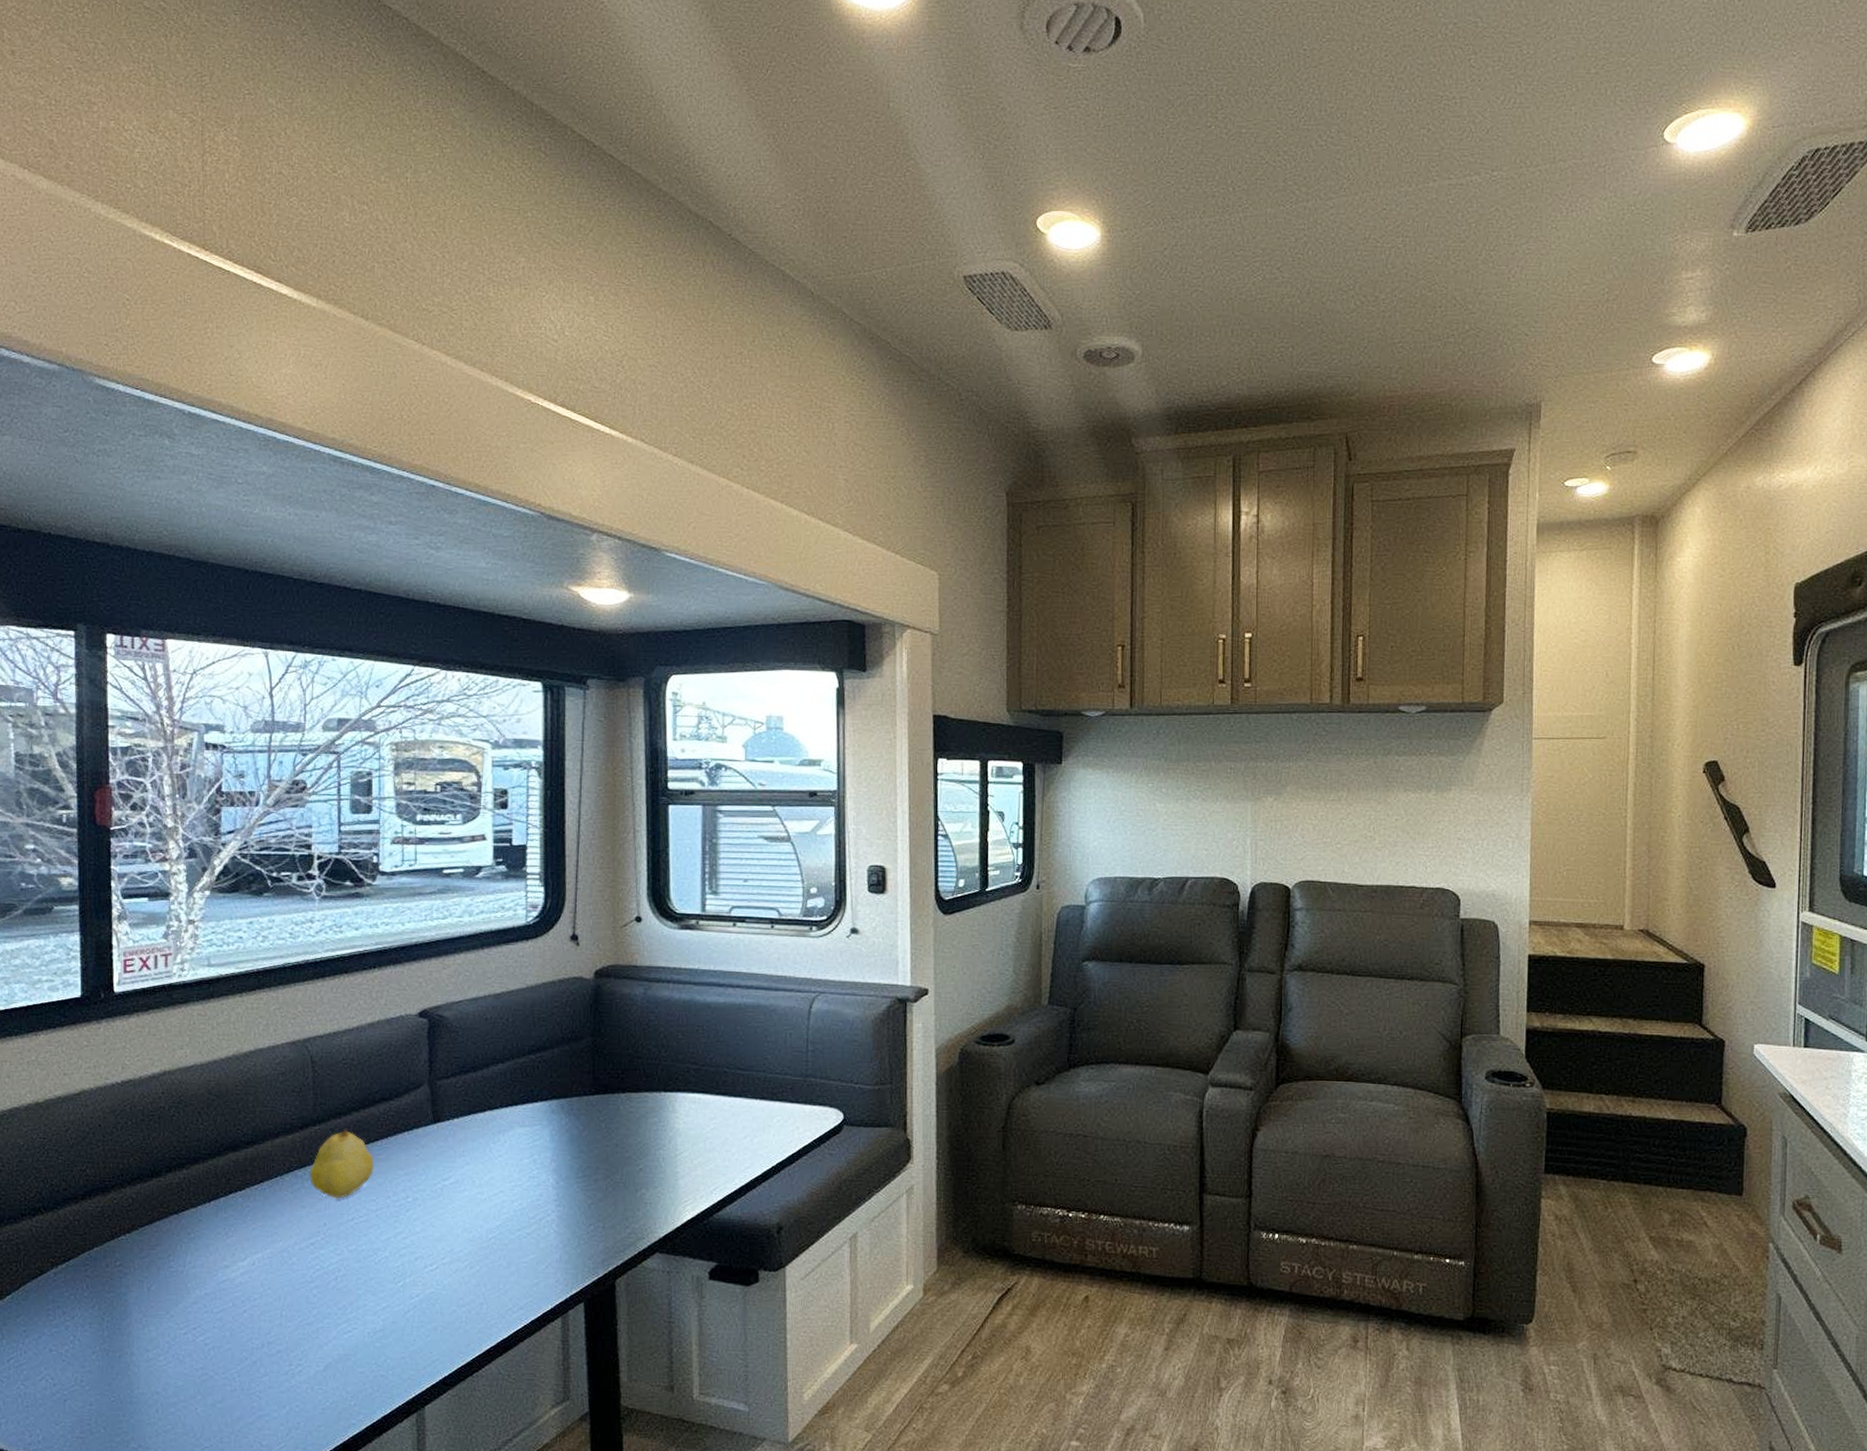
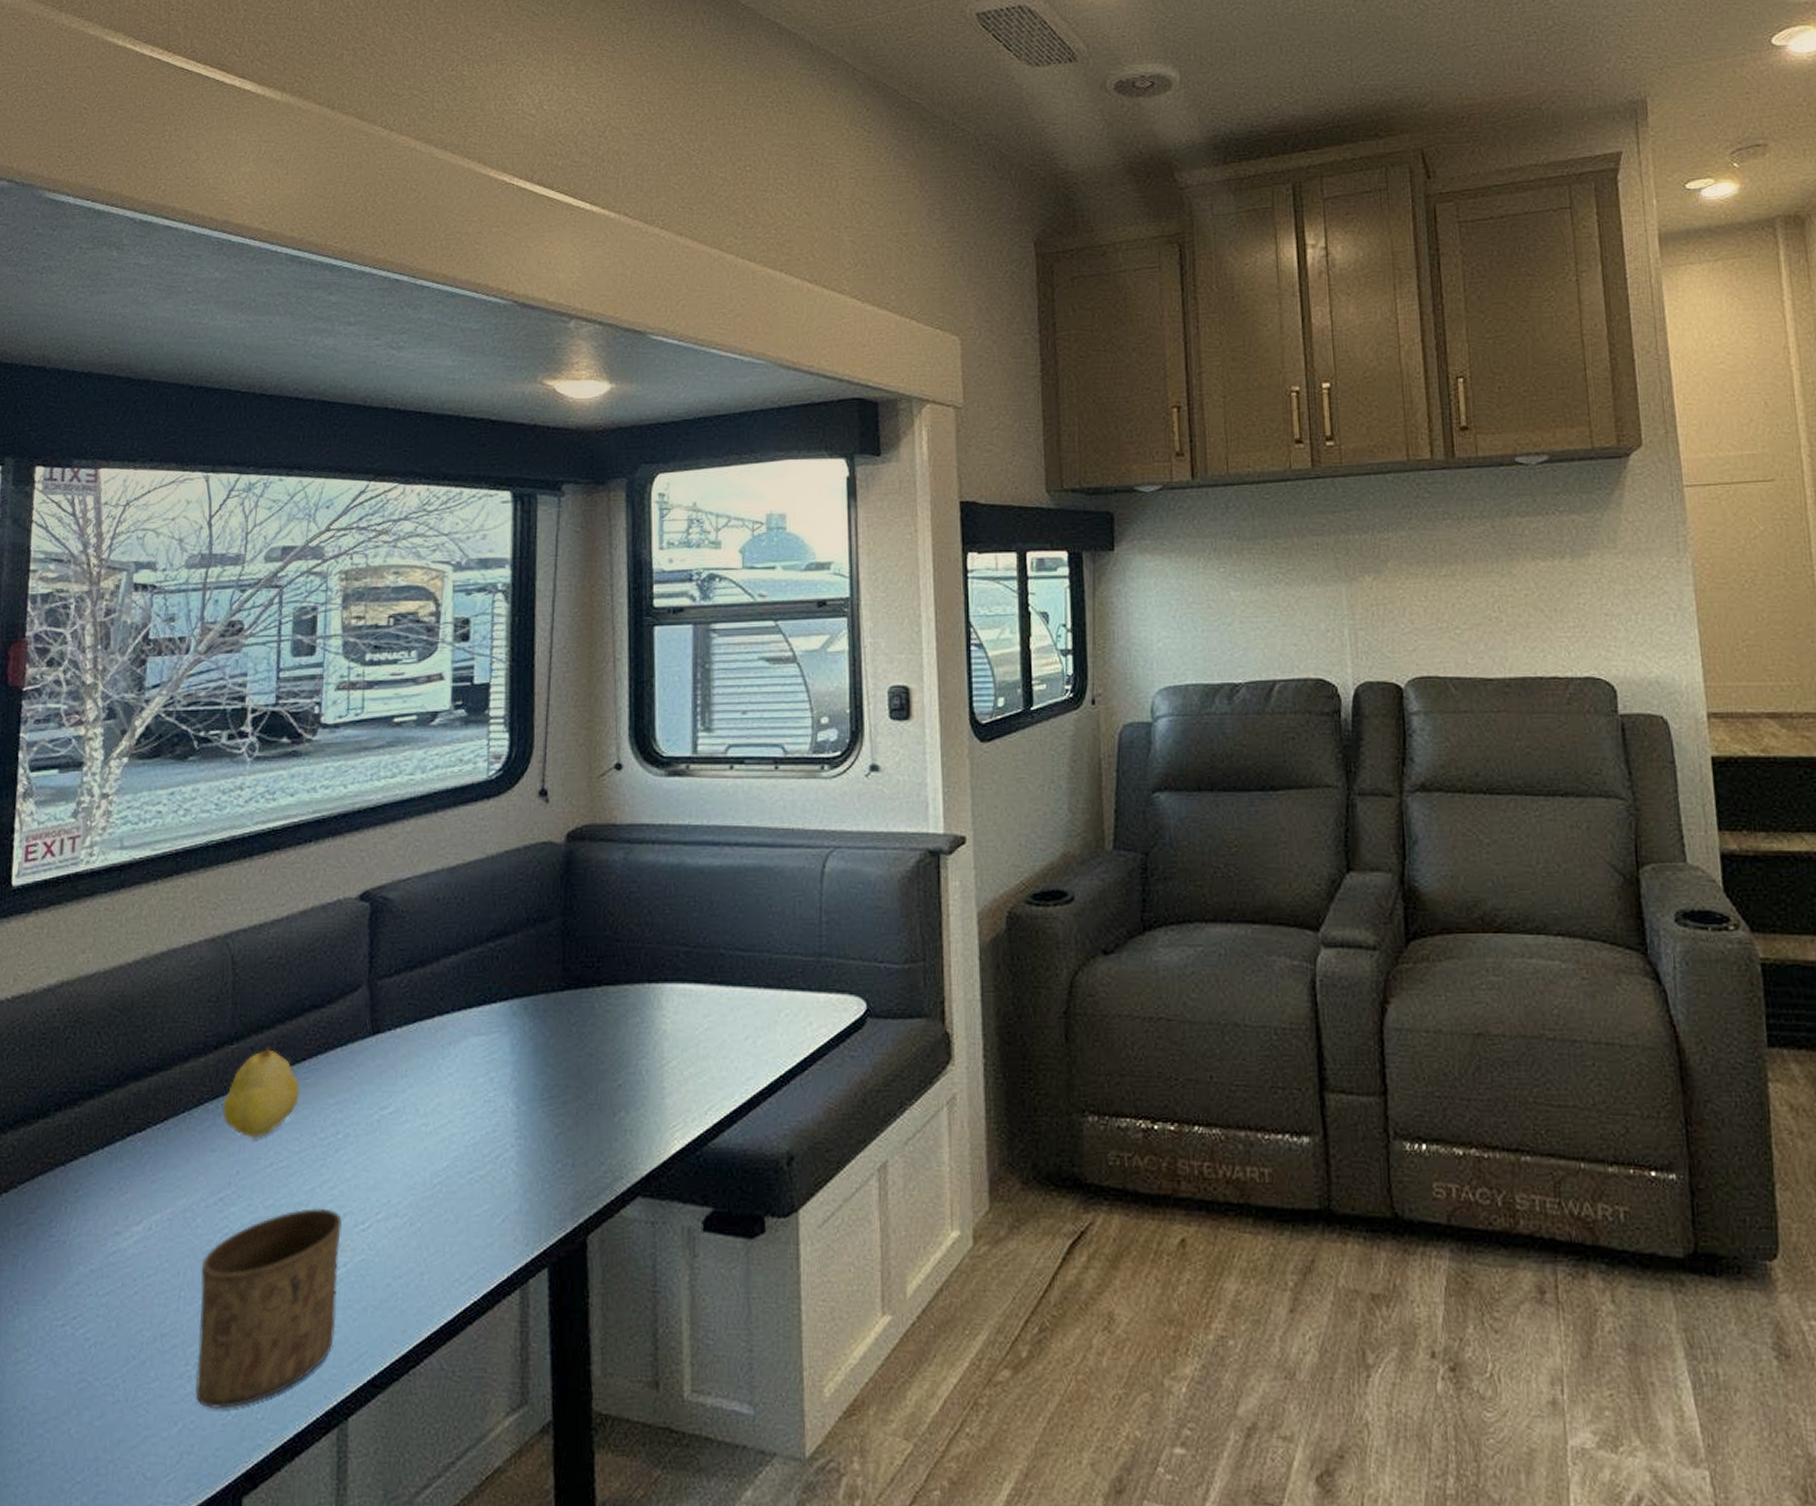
cup: none [298,1253,415,1398] -> present [195,1208,343,1410]

